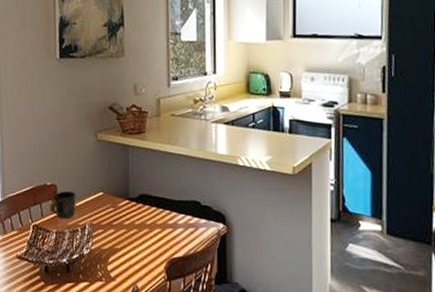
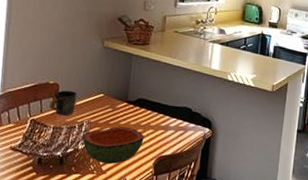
bowl: none [87,227,151,270] -> present [82,126,144,164]

